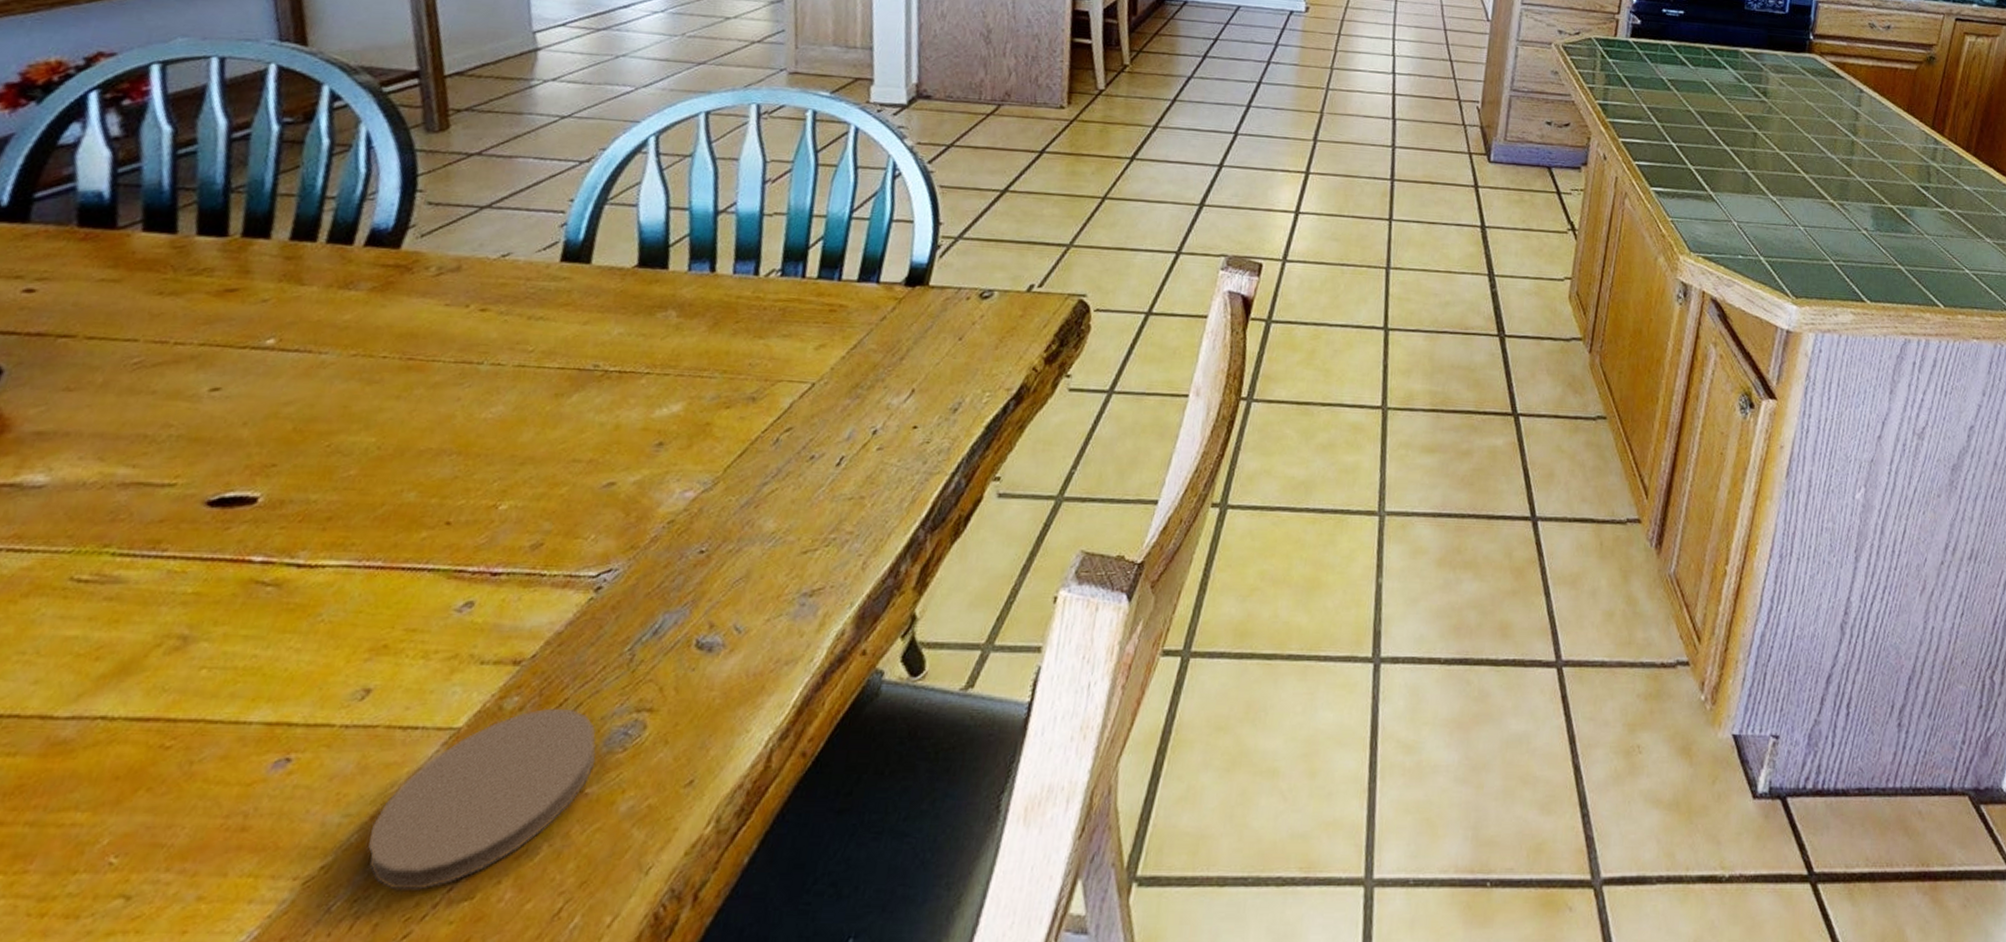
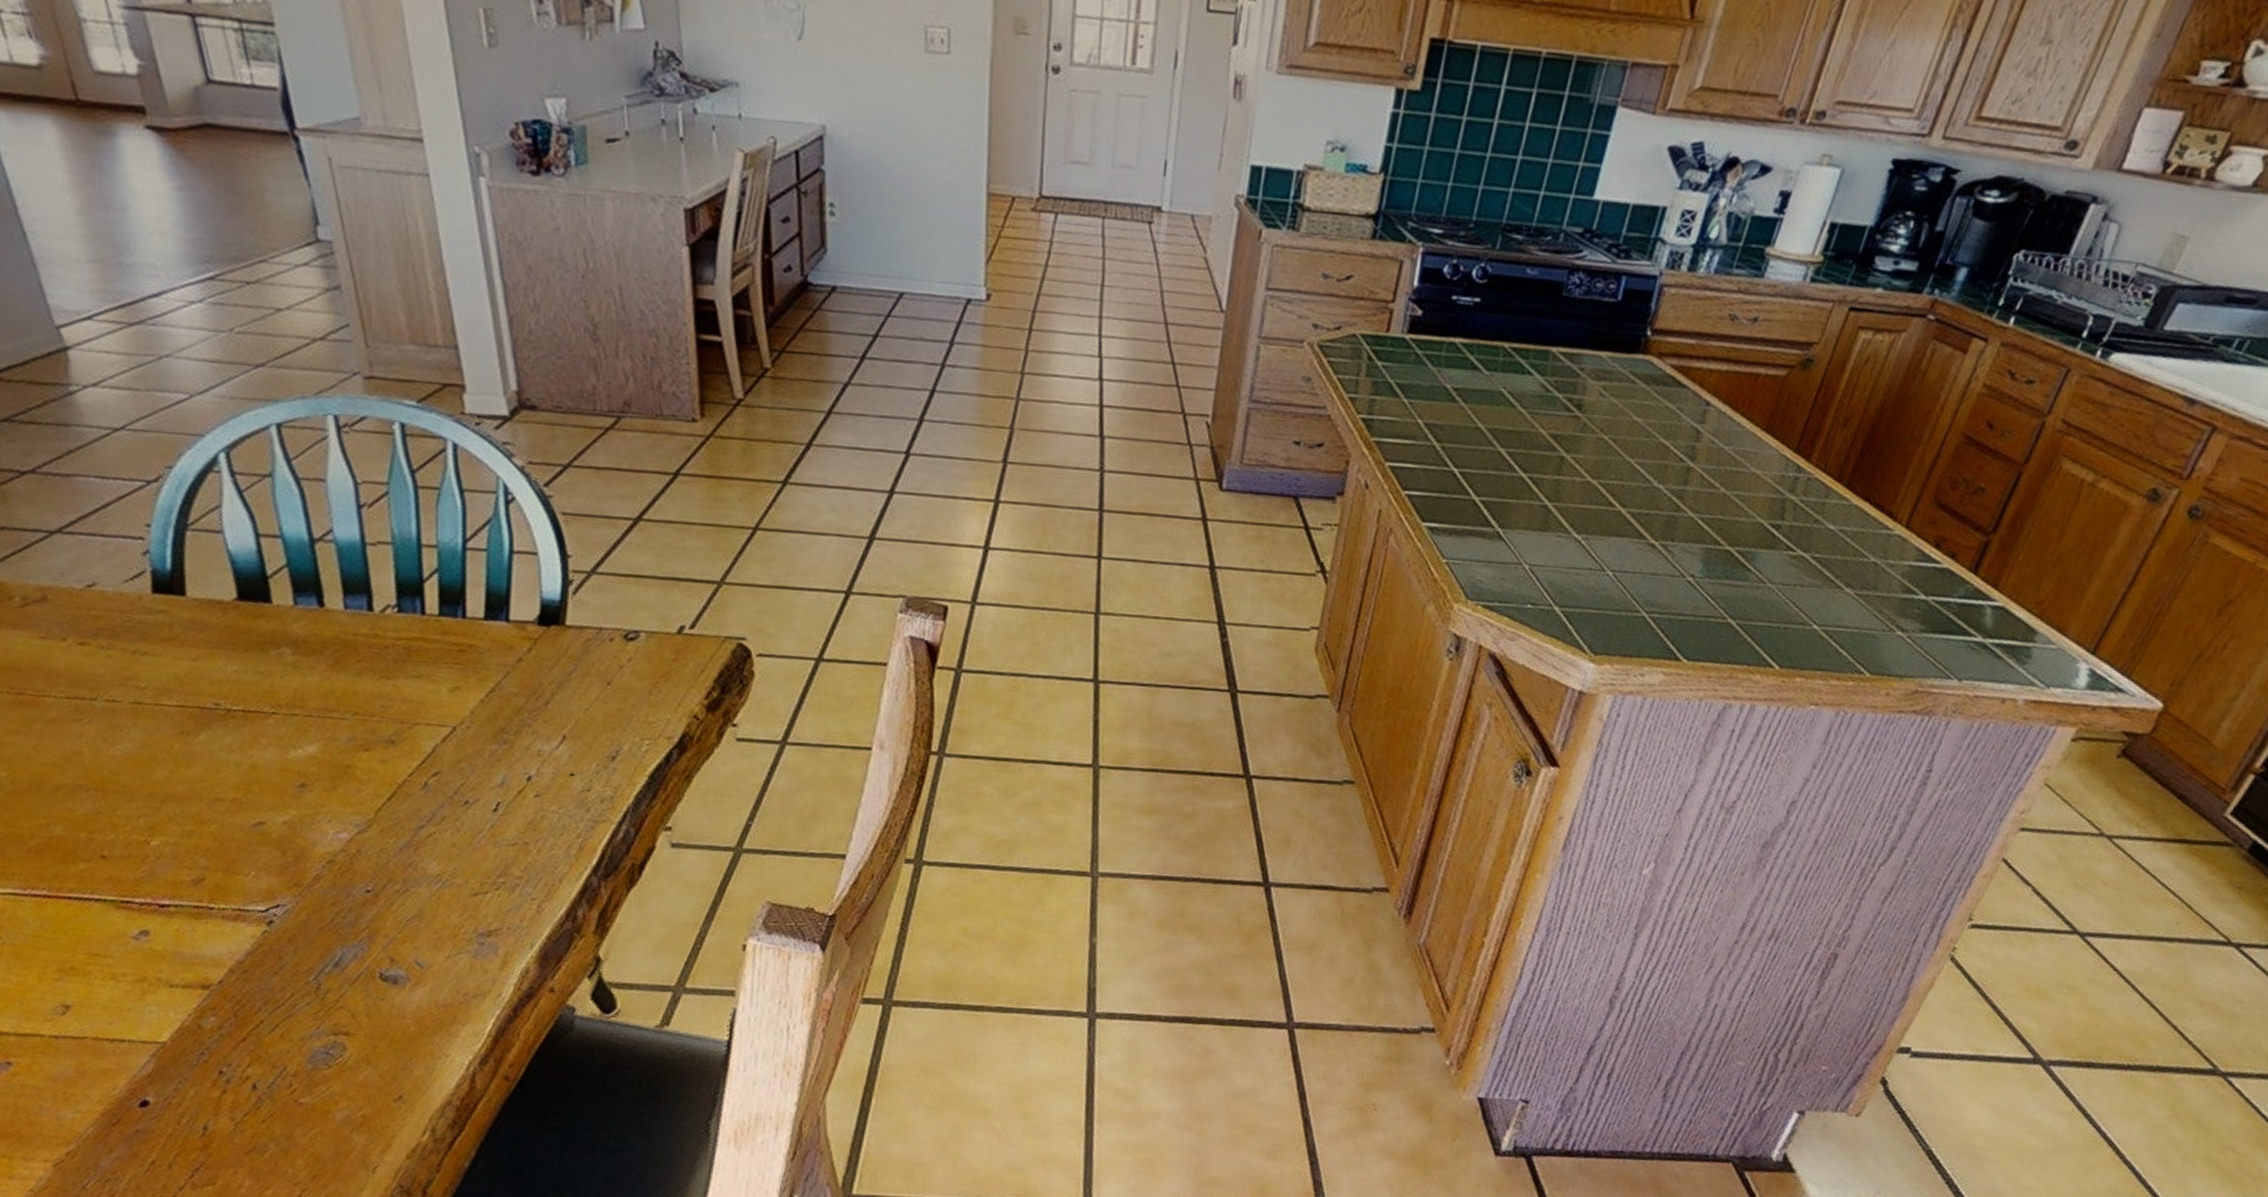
coaster: present [368,707,597,890] -> none [103,1028,303,1176]

